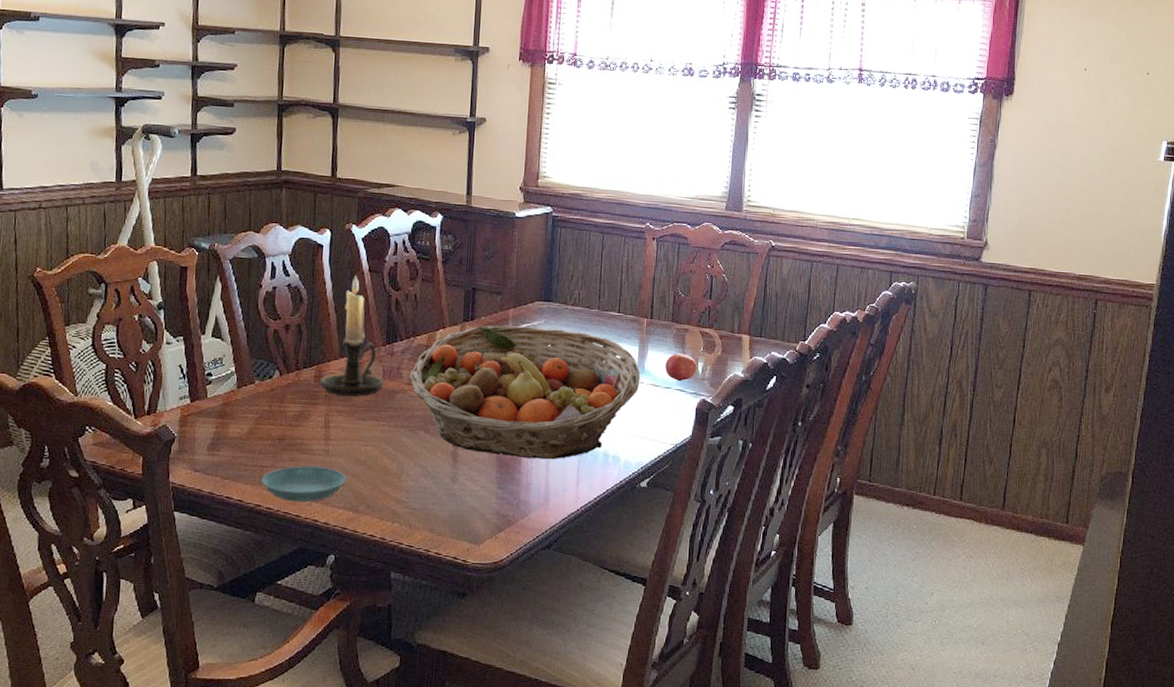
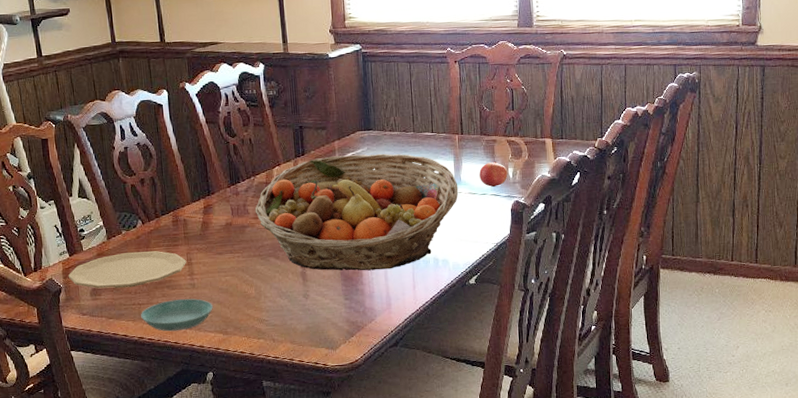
plate: none [185,405,323,446] -> present [68,251,186,289]
candle holder: present [319,274,384,397] -> none [177,127,234,236]

